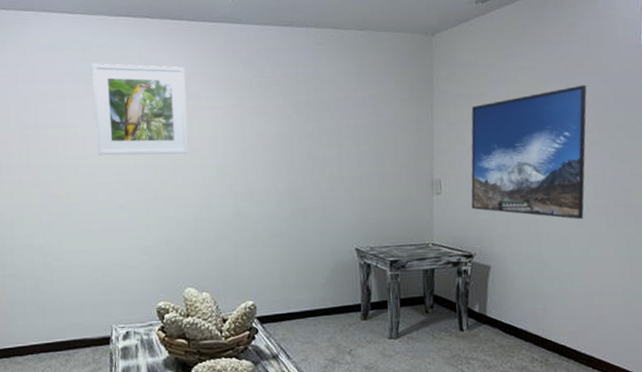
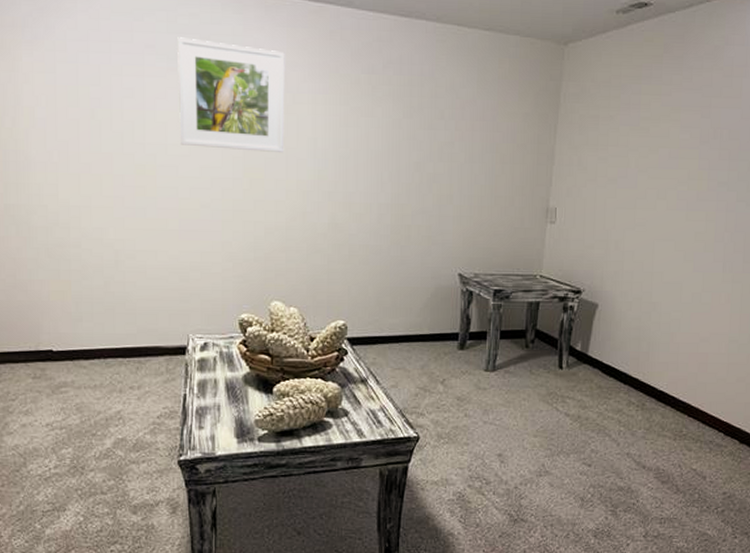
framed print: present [471,84,587,220] -> none [586,118,723,264]

